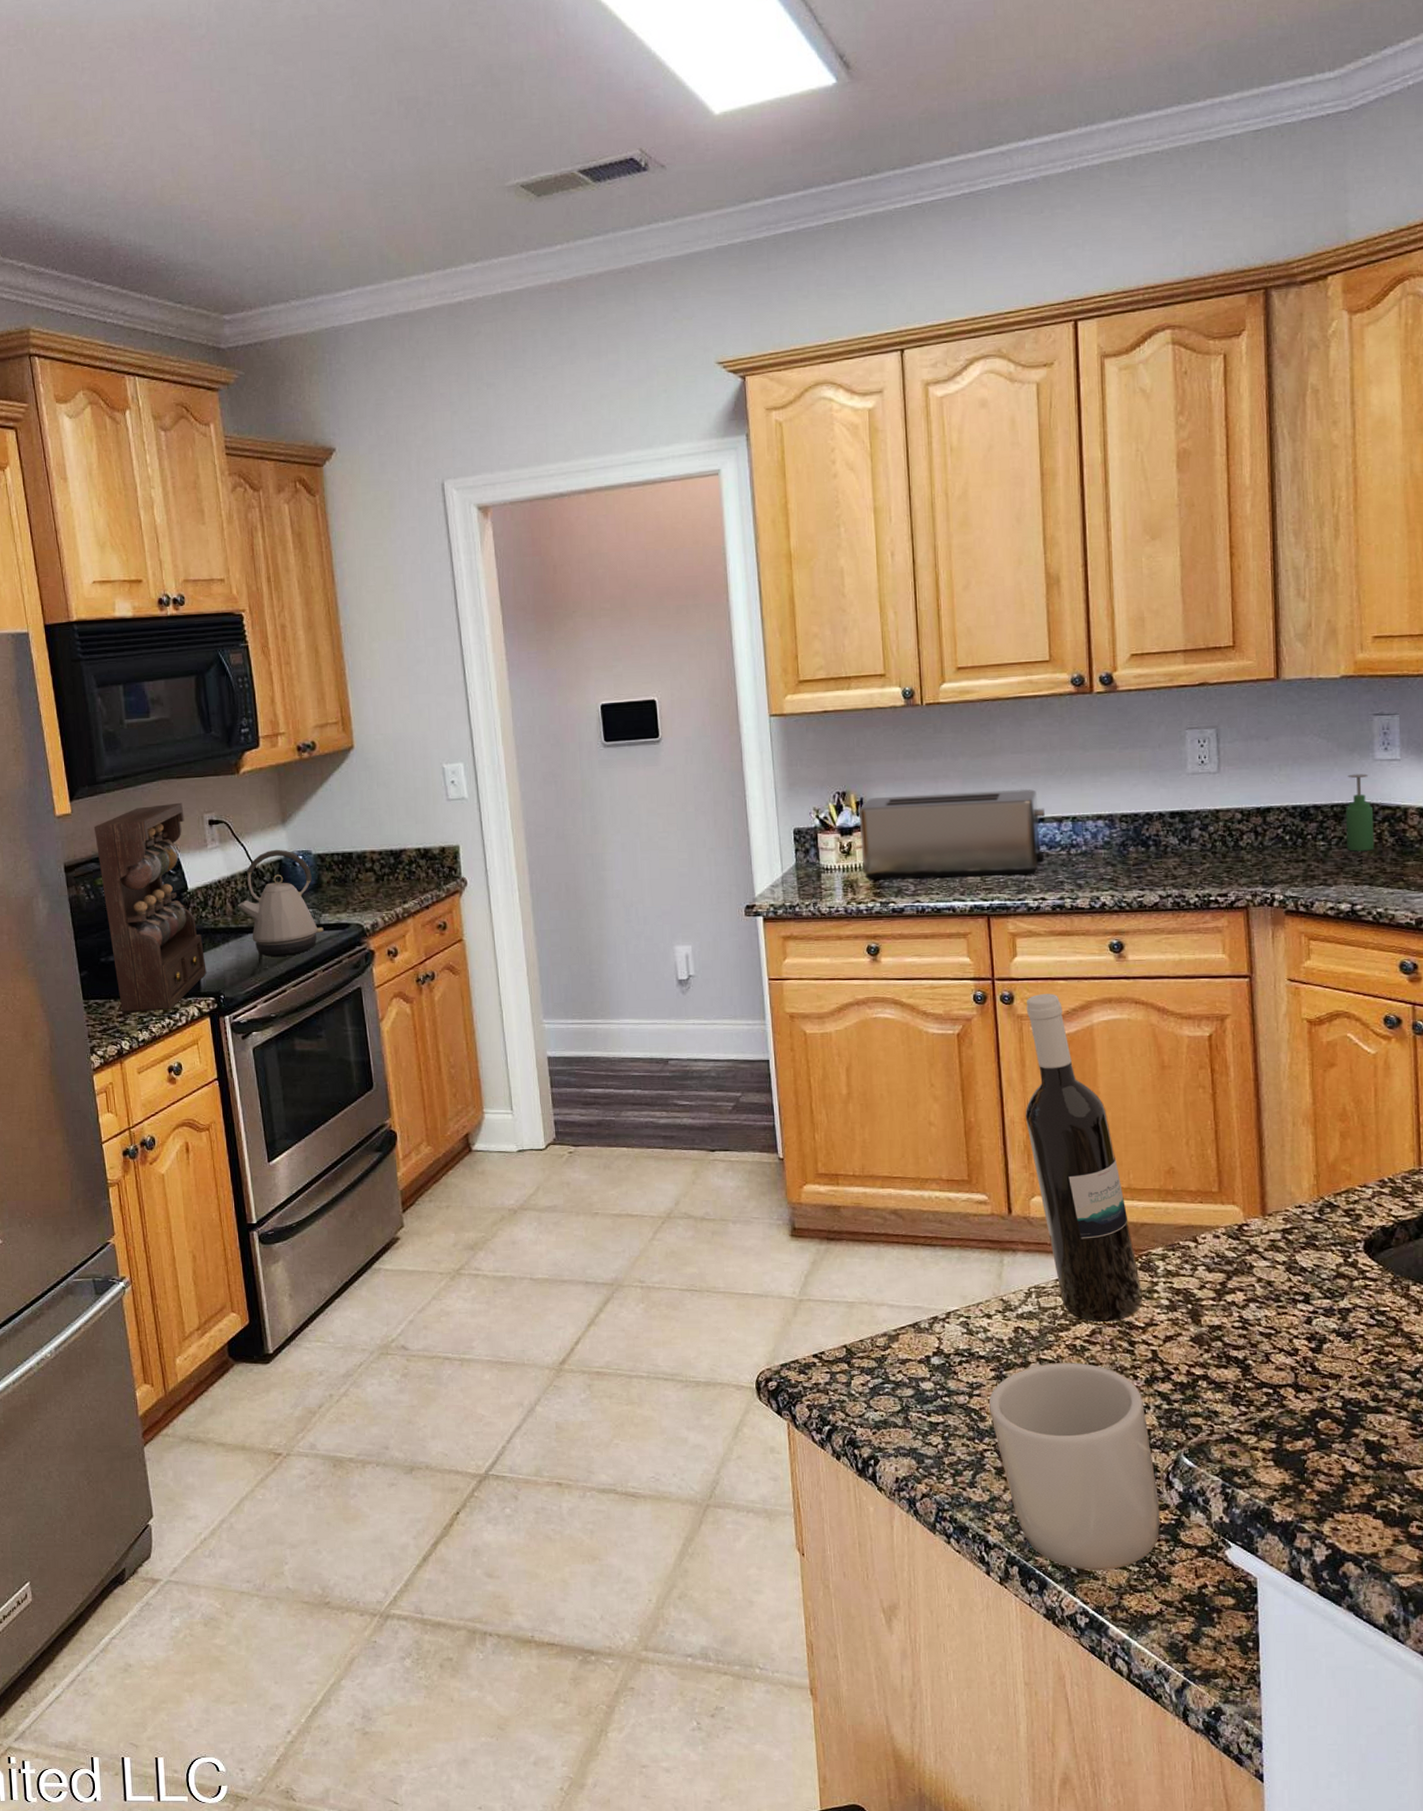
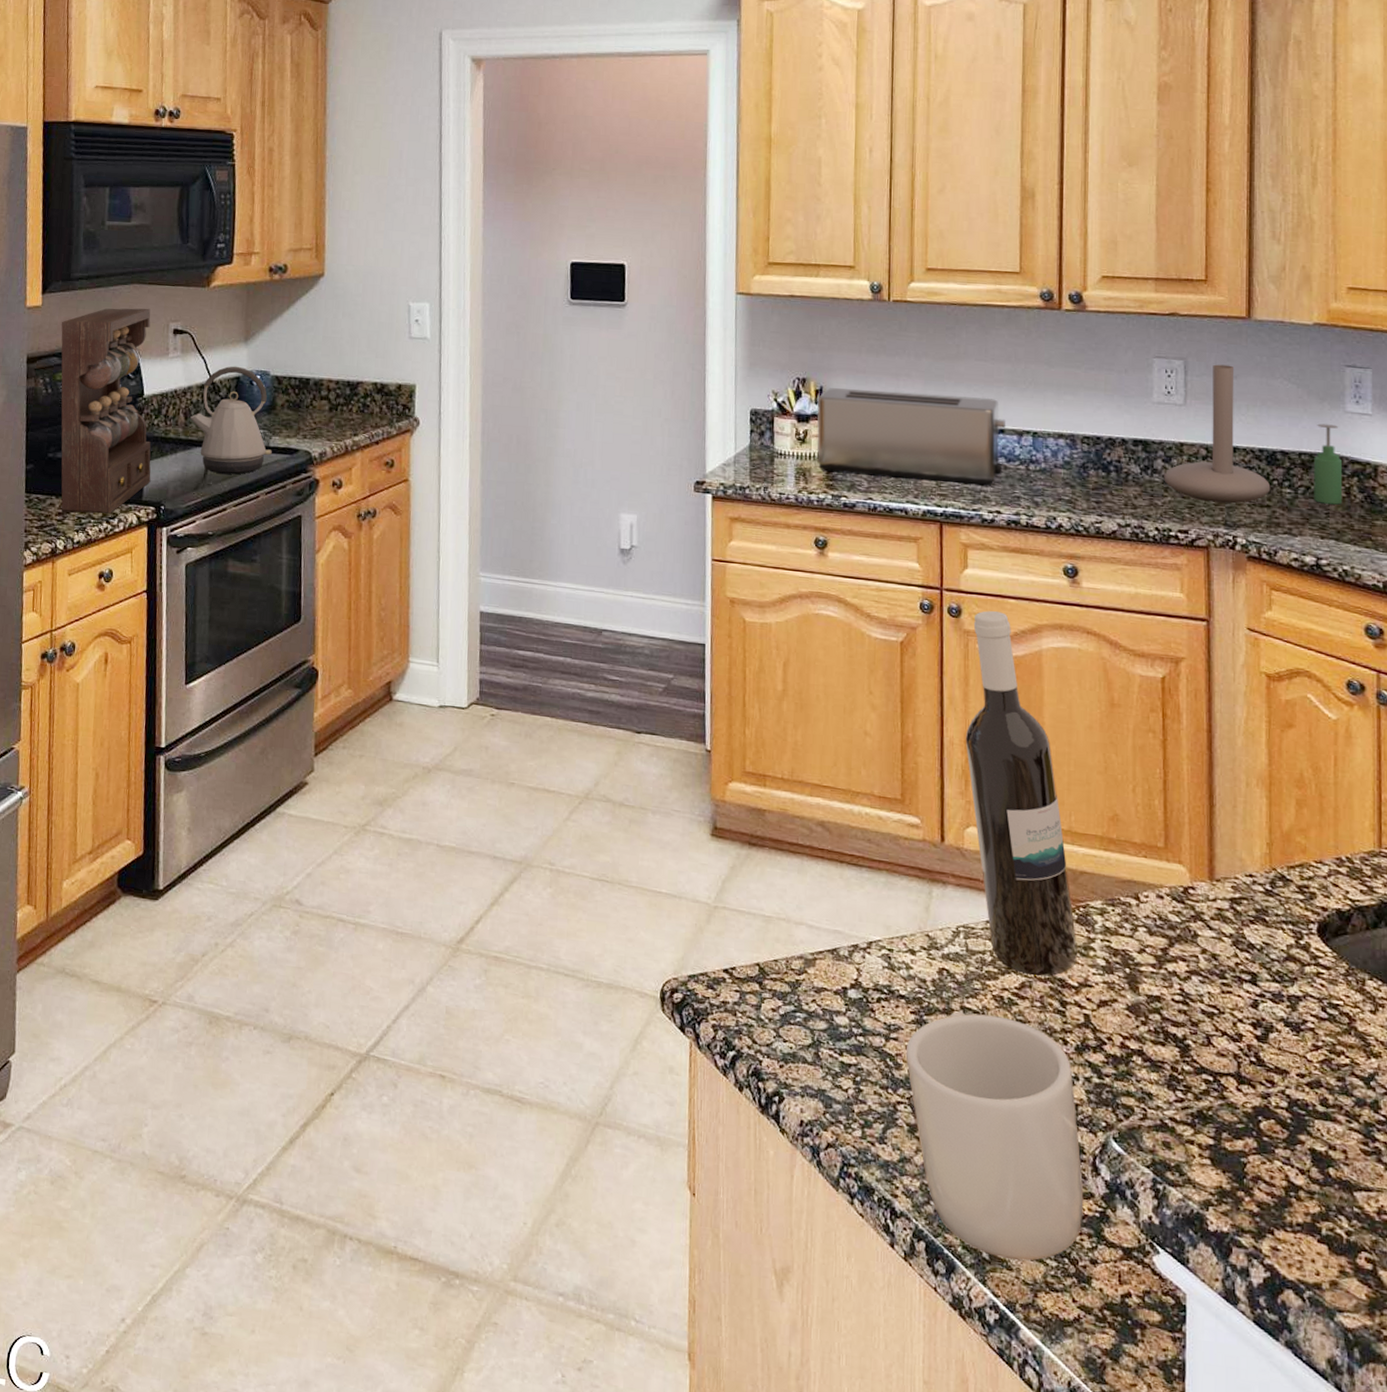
paper towel holder: none [1201,728,1305,864] -> present [1164,364,1271,504]

